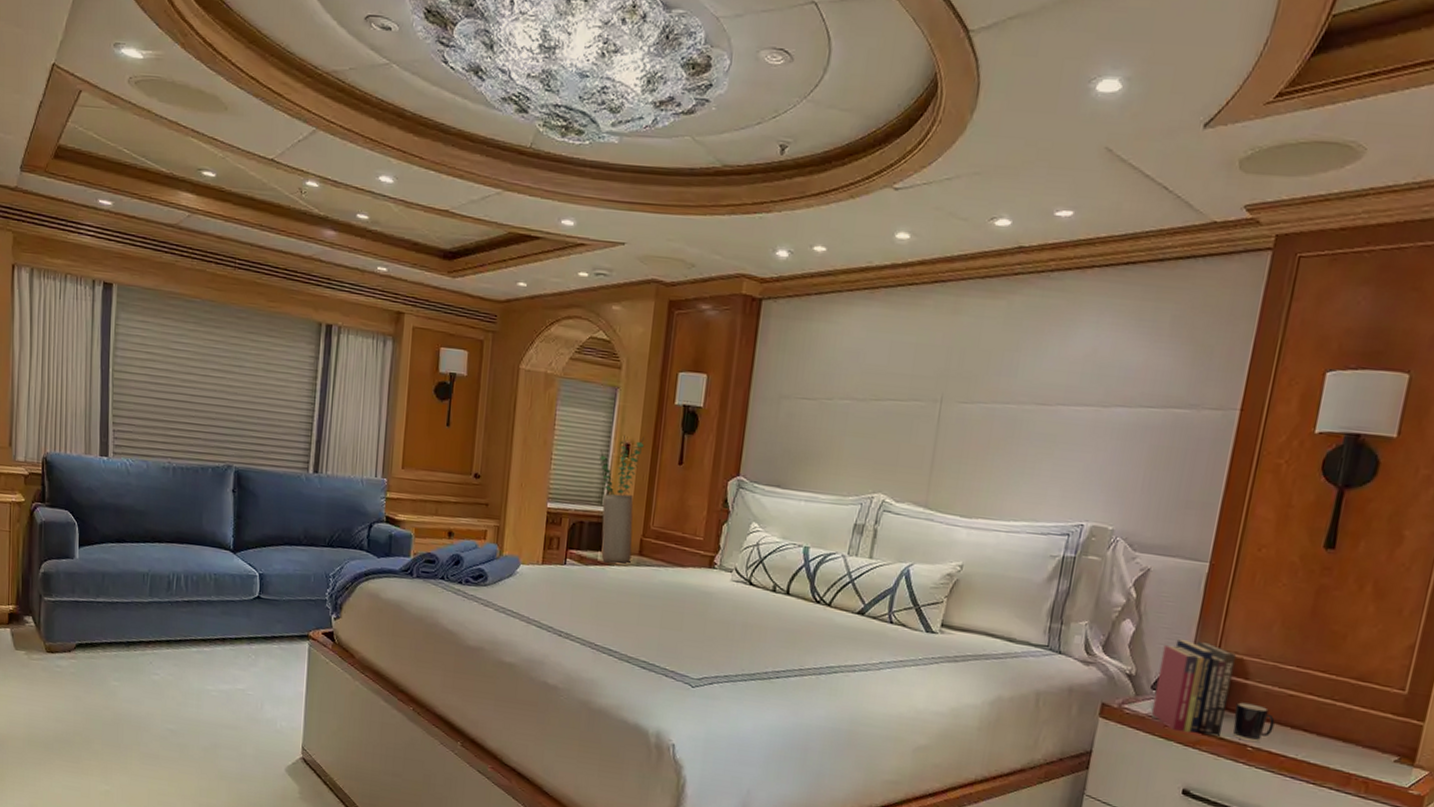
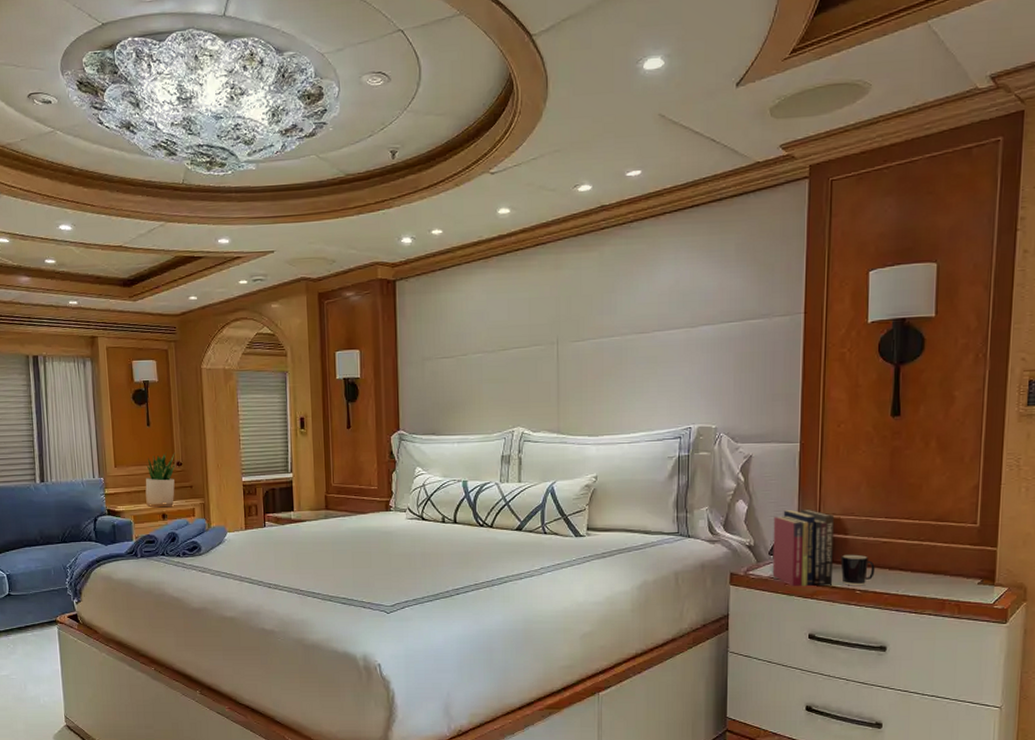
planter: none [432,459,474,525] -> present [145,451,176,508]
vase: present [599,435,645,563] -> none [280,410,319,520]

